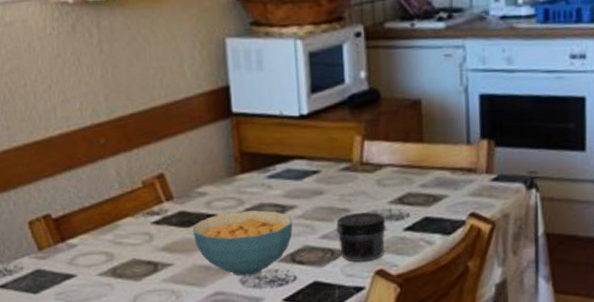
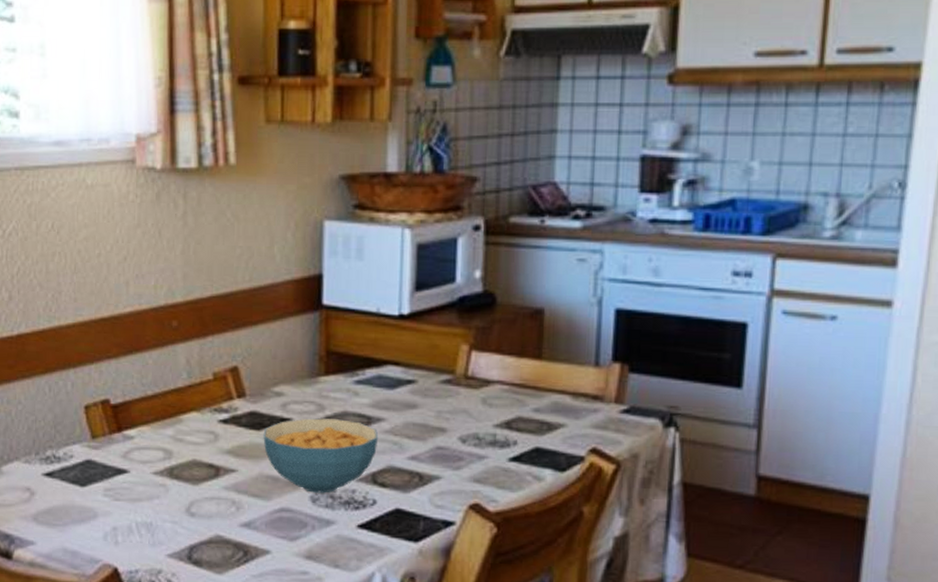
jar: present [336,211,386,262] -> none [428,434,488,492]

